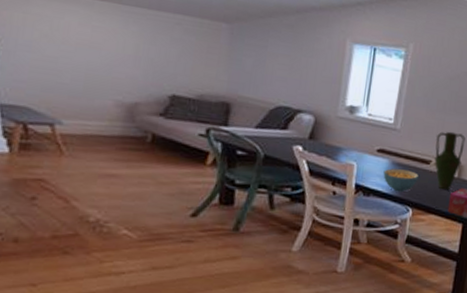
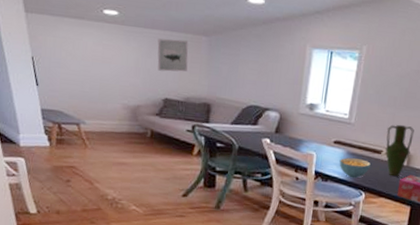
wall art: none [163,22,205,64] -> present [157,38,189,72]

